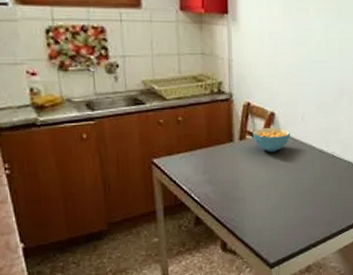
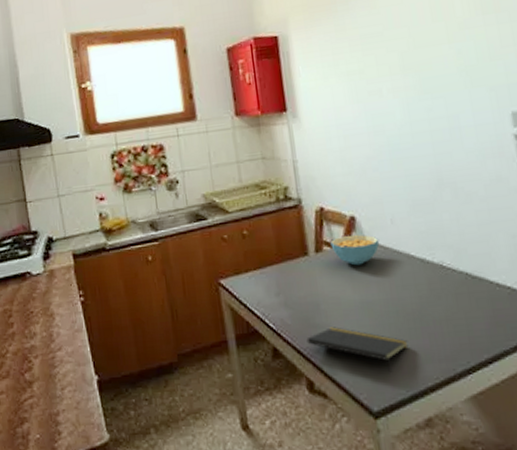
notepad: none [225,200,302,234] -> present [306,327,409,373]

